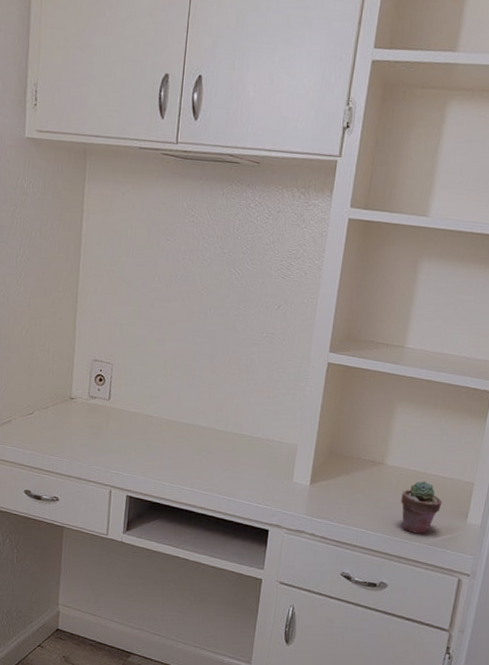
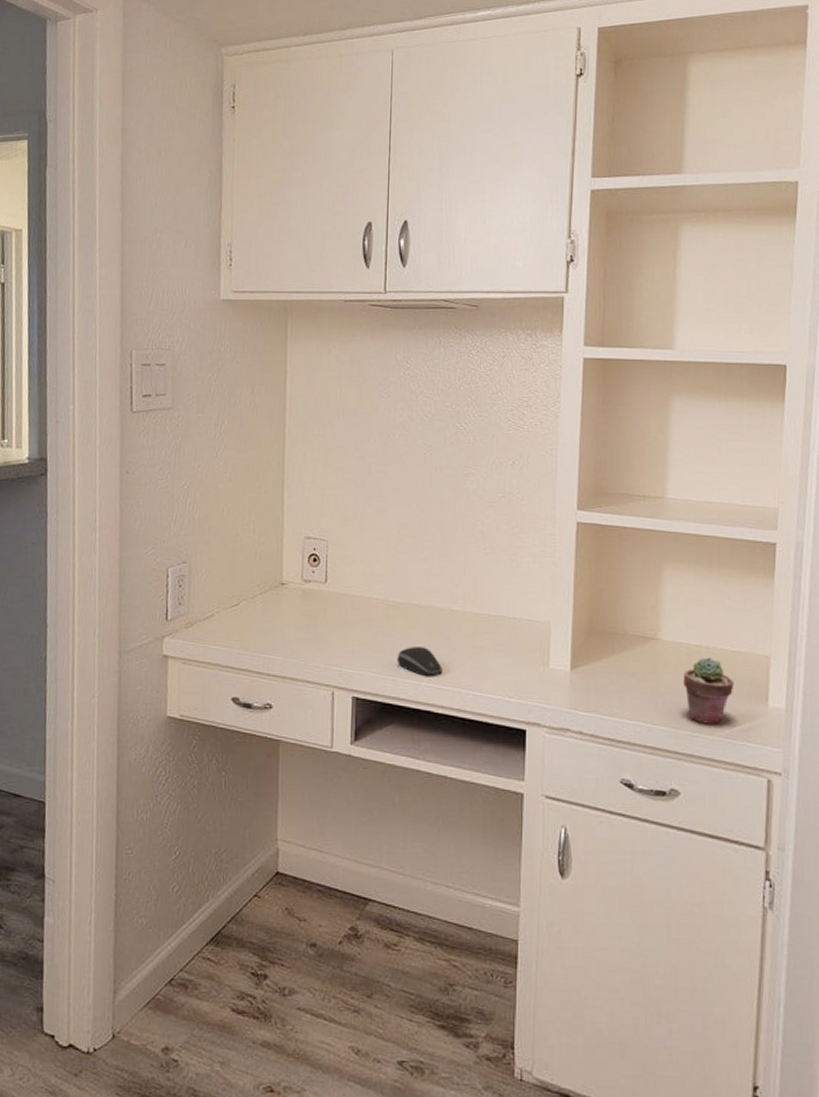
computer mouse: none [166,457,204,484] -> present [396,647,443,677]

